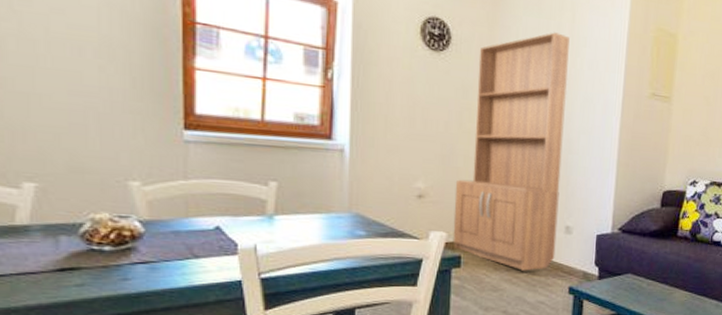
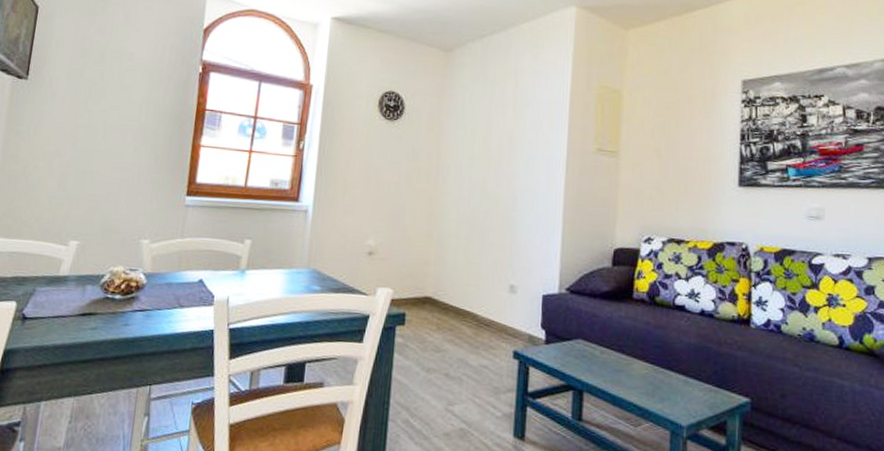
bookshelf: present [452,32,570,271] -> none [398,97,513,332]

